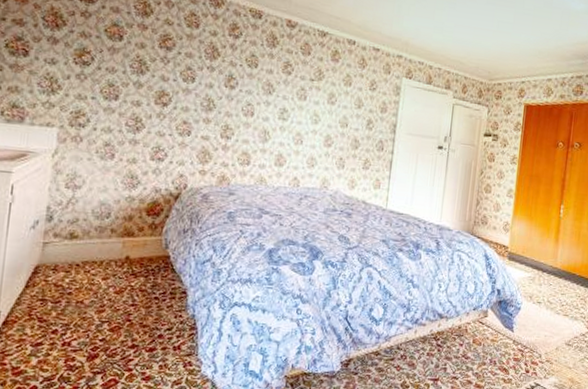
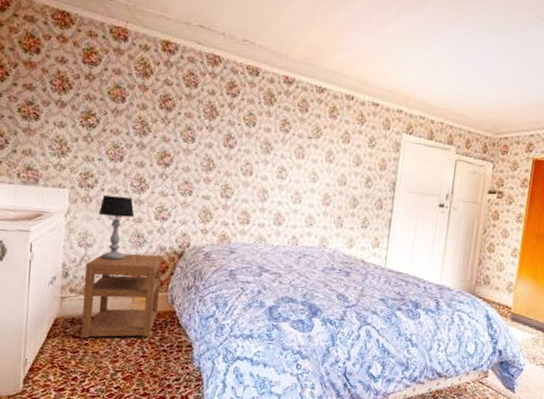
nightstand: none [63,196,157,287] -> present [80,254,163,339]
table lamp: none [89,135,129,204] -> present [98,195,135,261]

